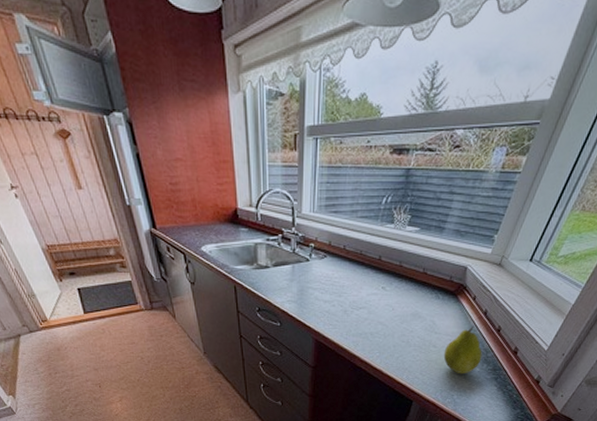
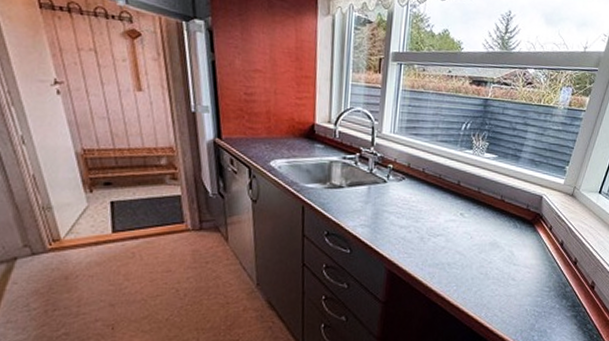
fruit: present [443,326,483,374] -> none [522,257,561,311]

